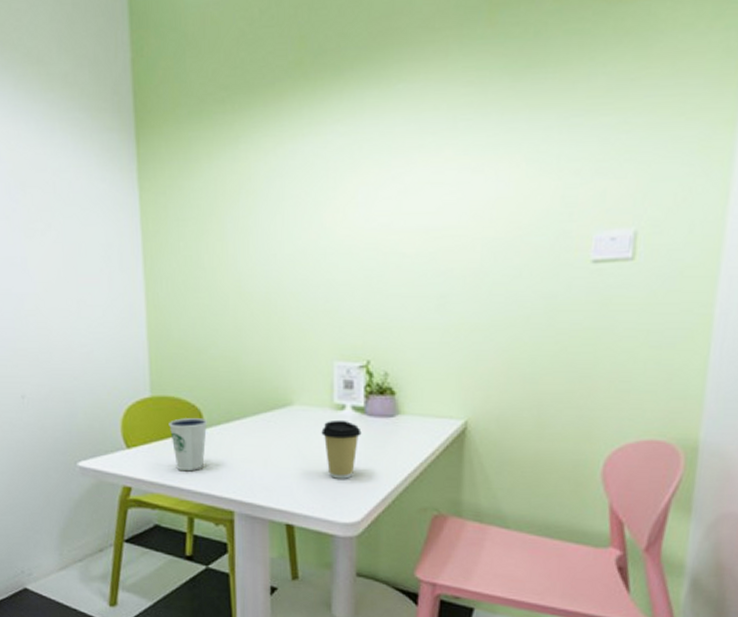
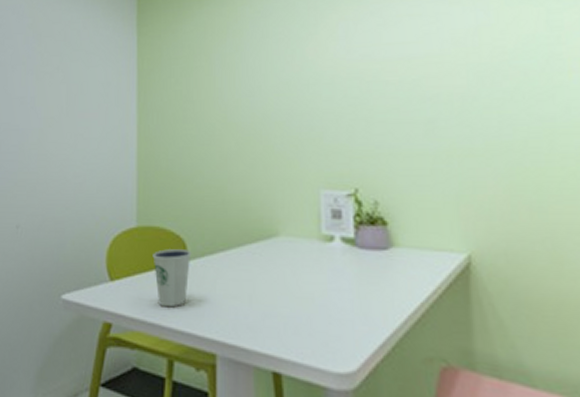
coffee cup: present [321,419,362,479] -> none [309,252,353,320]

